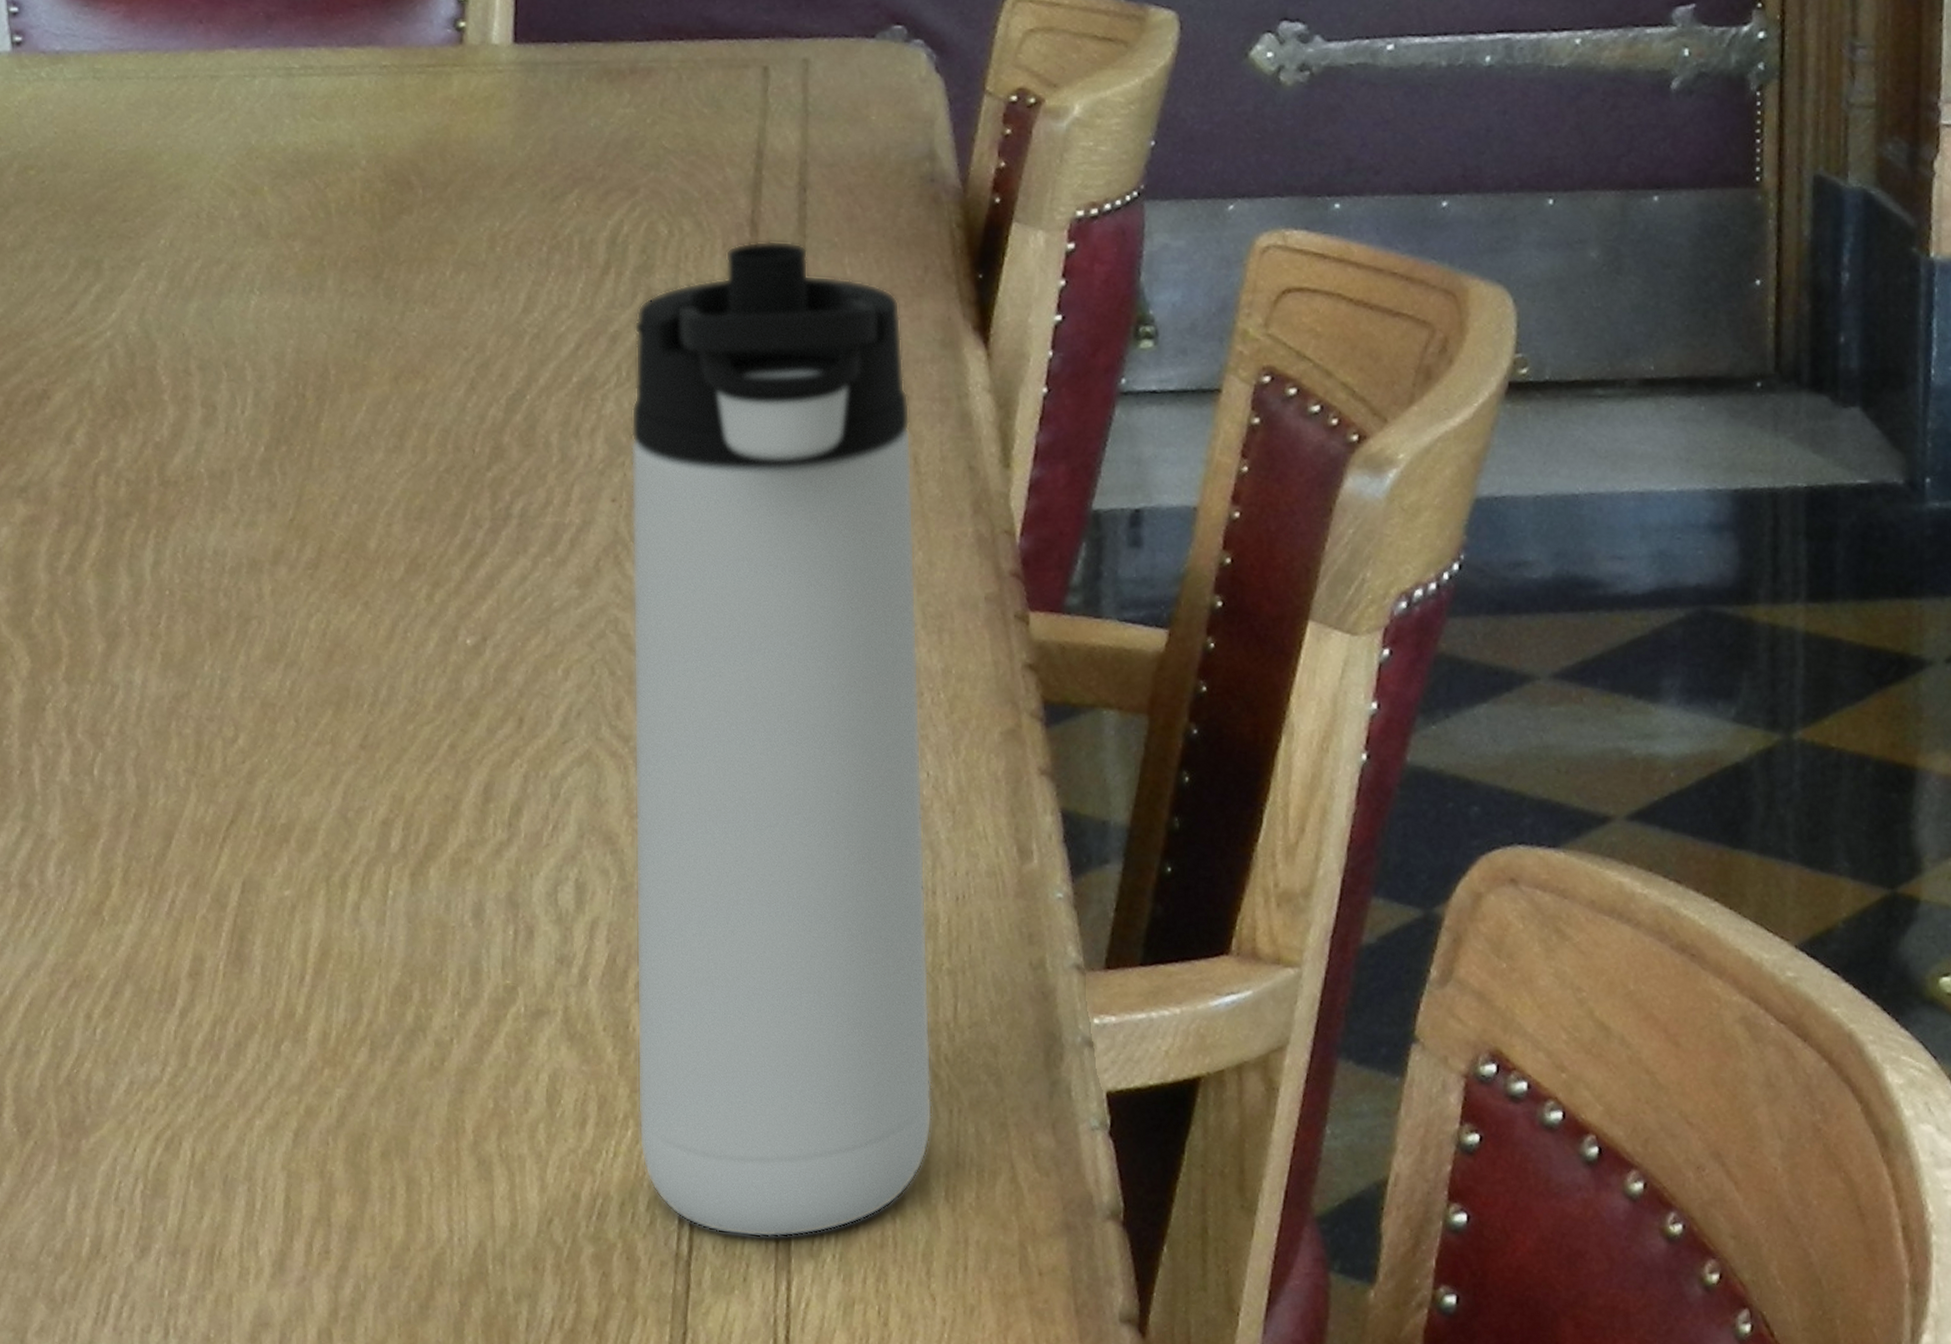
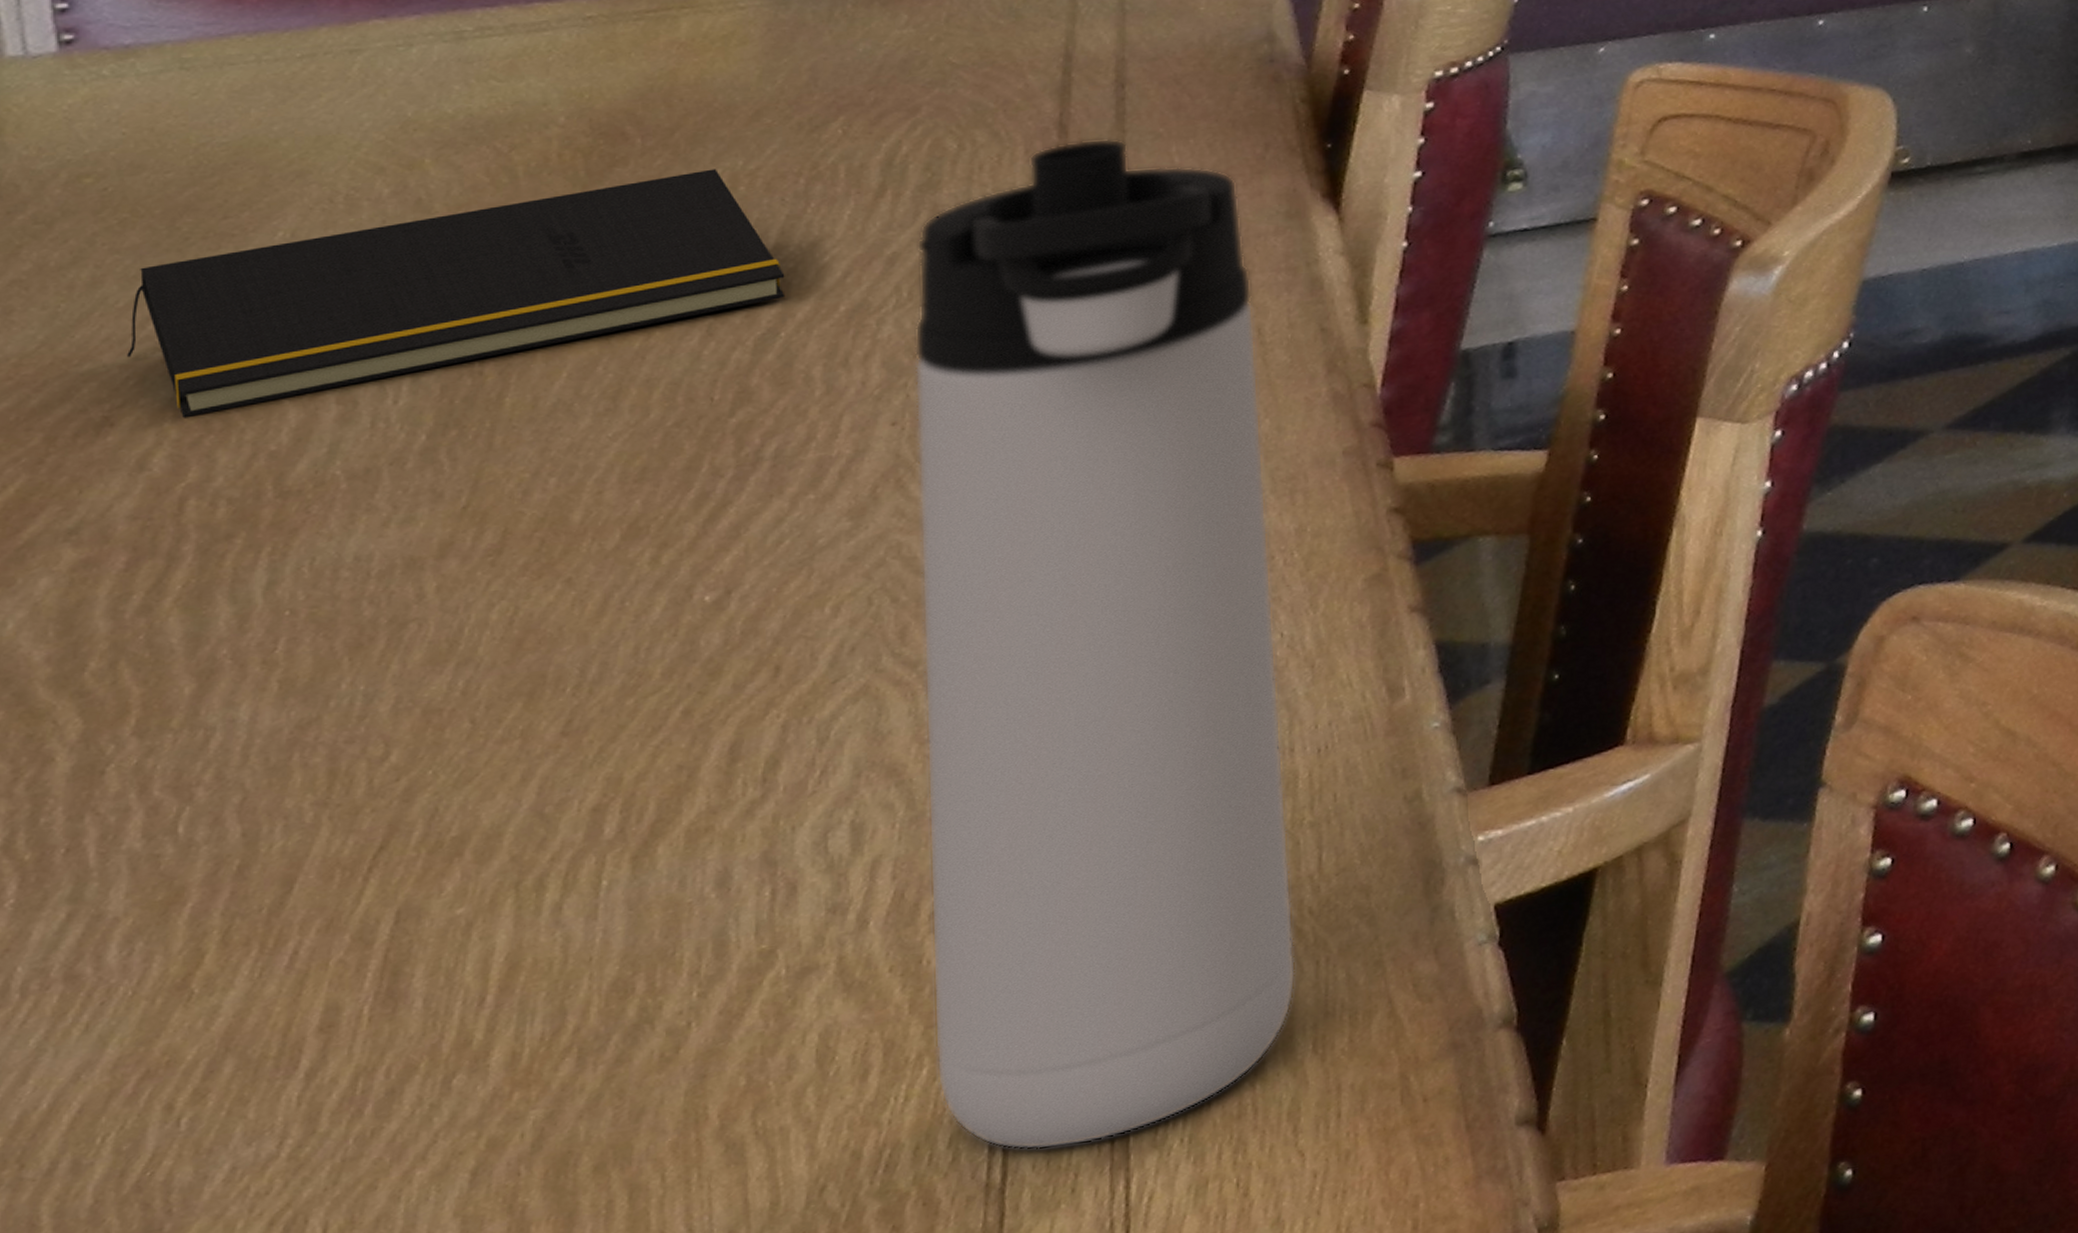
notepad: none [59,227,531,401] -> present [127,169,786,418]

